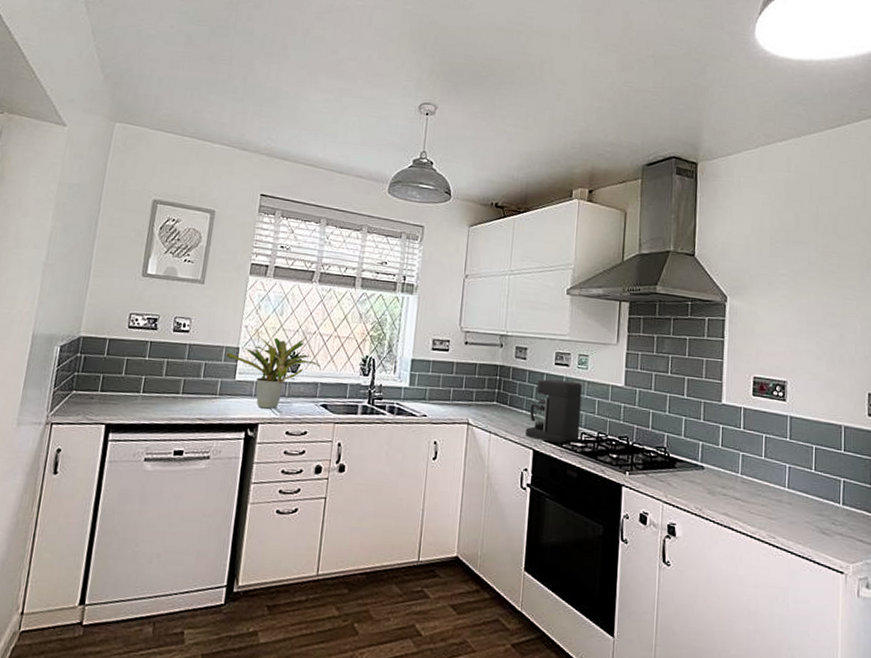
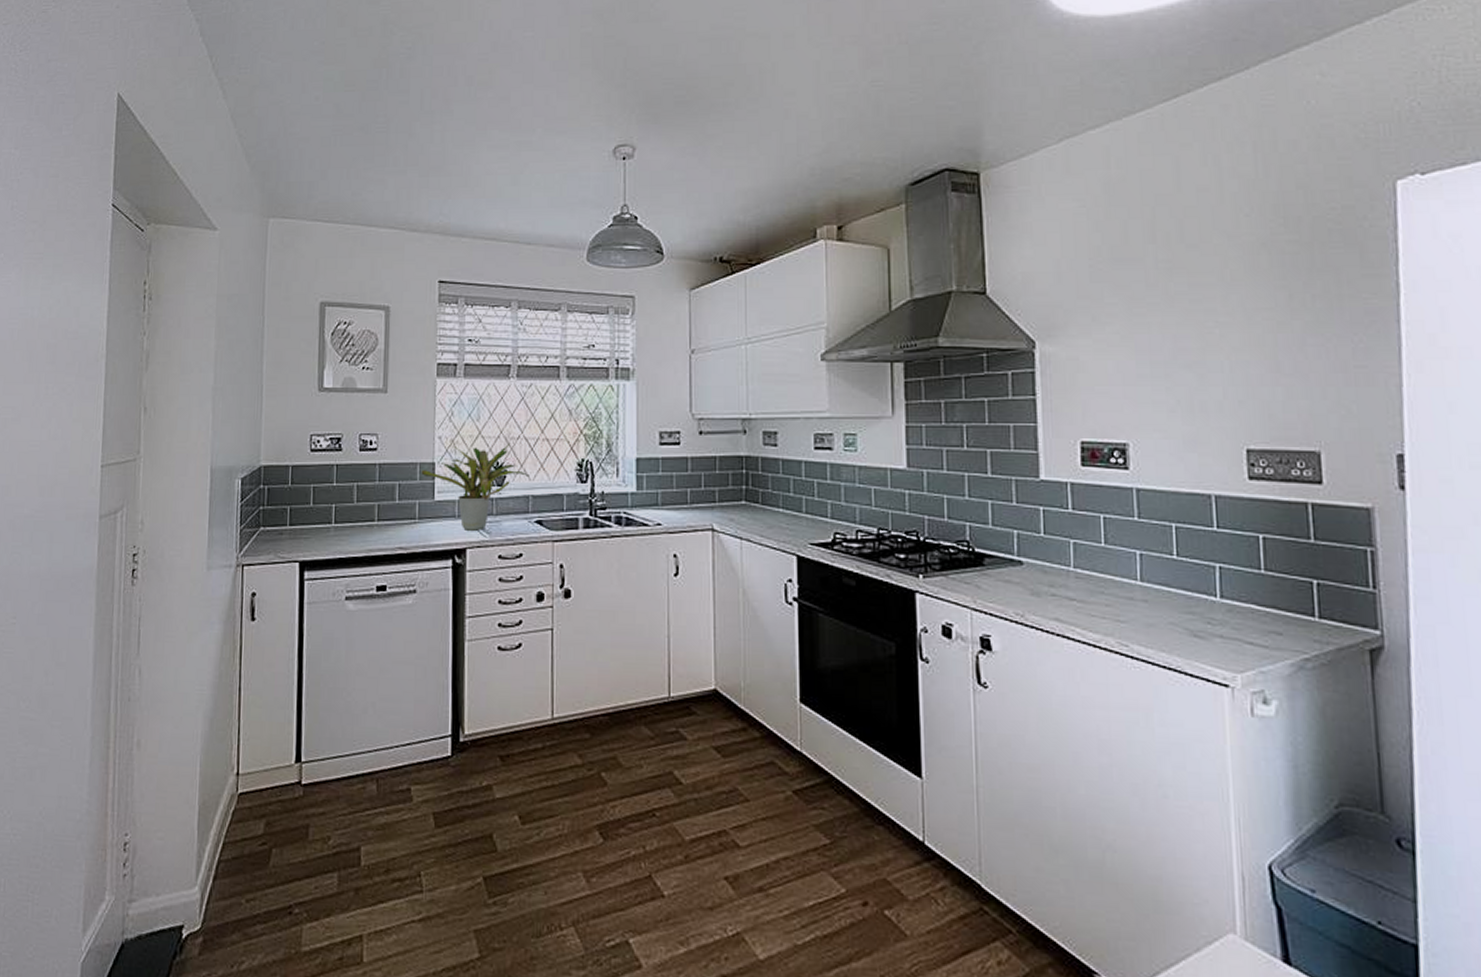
coffee maker: present [525,379,582,445] -> none [784,466,855,547]

